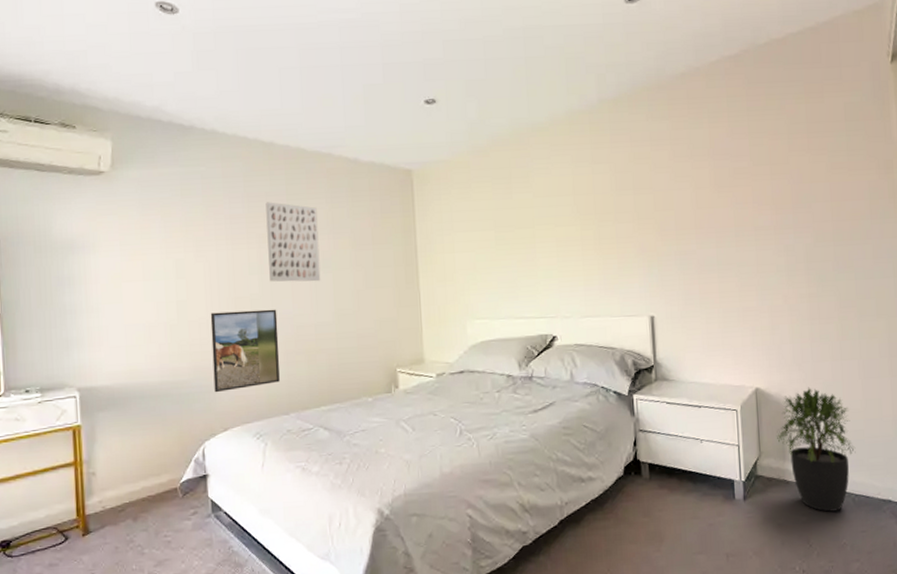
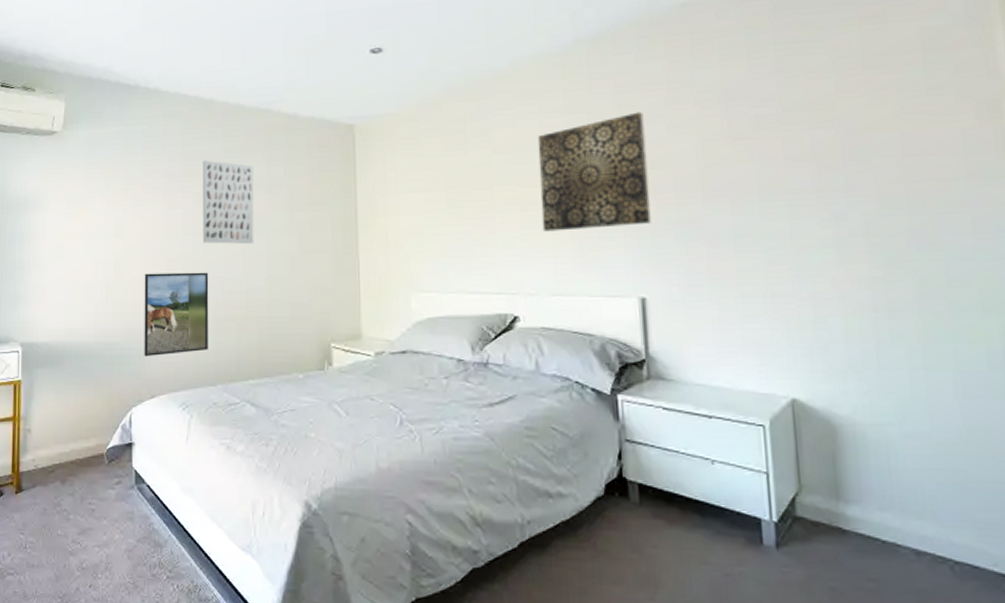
wall art: none [570,163,658,264] -> present [537,111,651,232]
potted plant: present [777,387,856,512] -> none [825,403,954,582]

